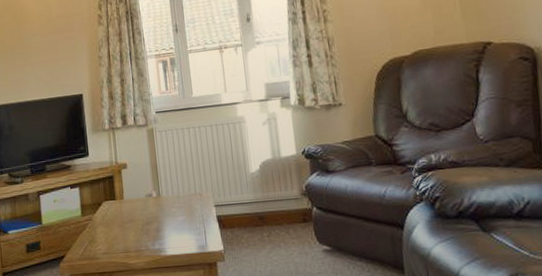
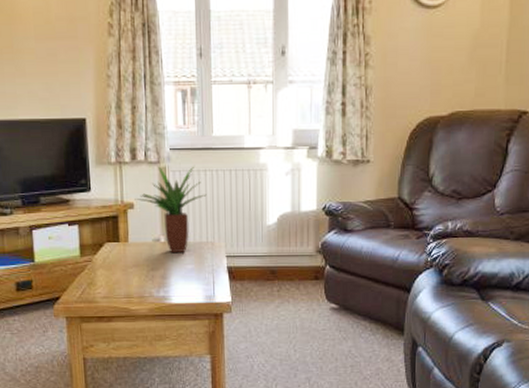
potted plant: none [127,125,192,207] -> present [135,166,207,254]

